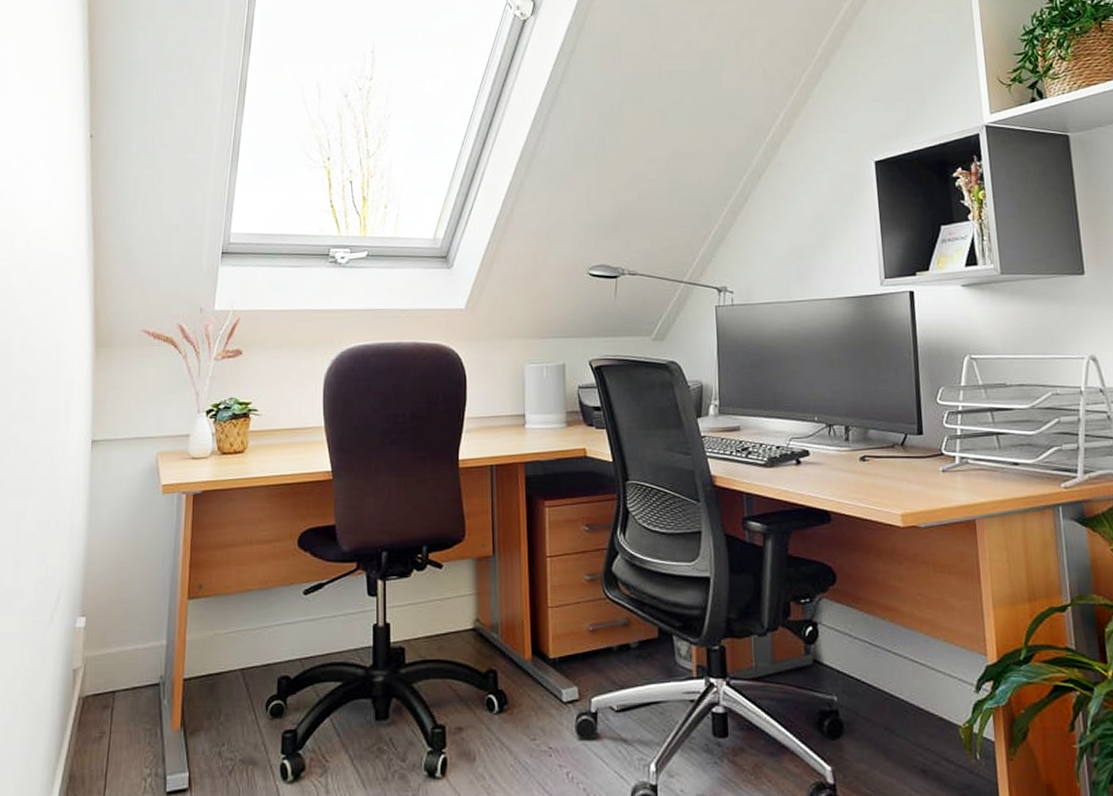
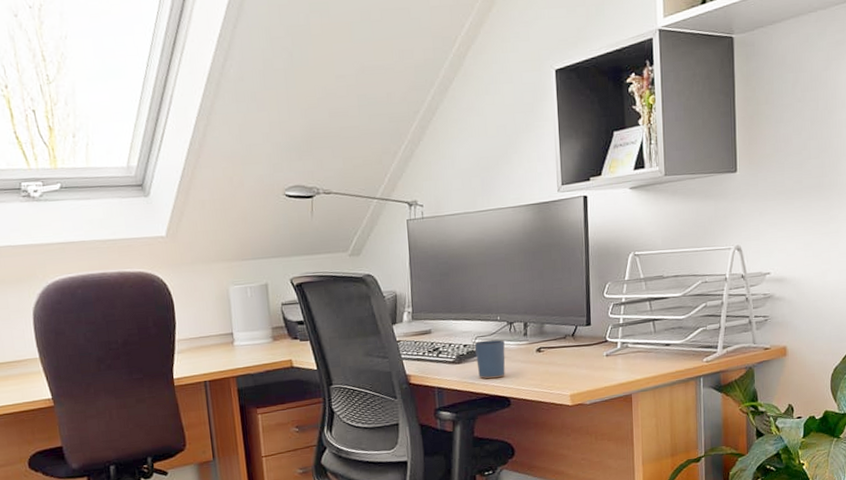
mug: none [788,442,824,488] -> present [474,339,506,379]

